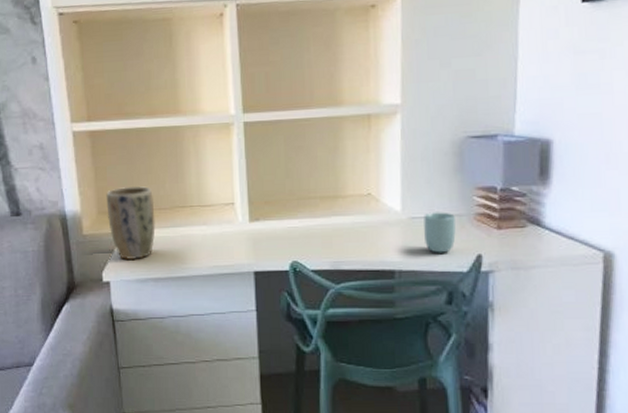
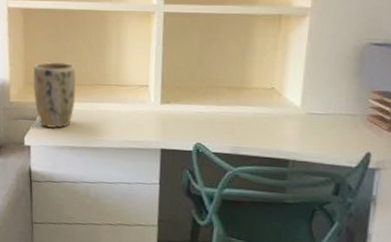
cup: present [423,212,457,253] -> none [318,110,351,148]

